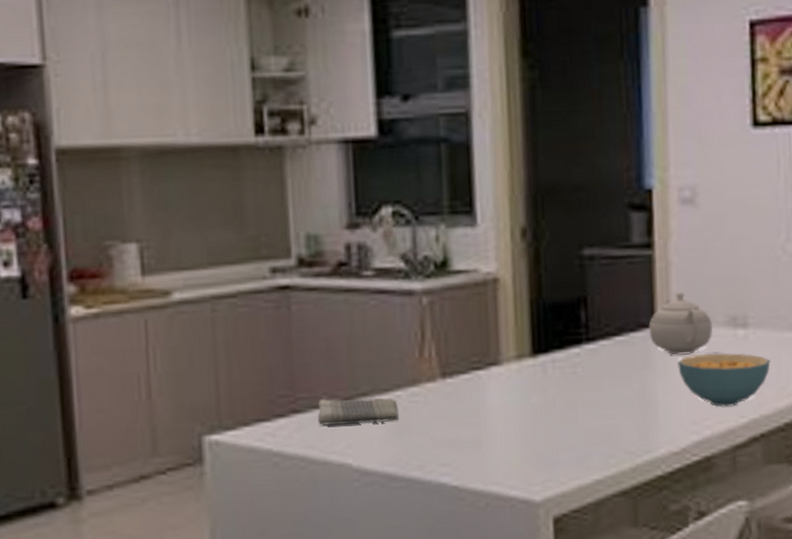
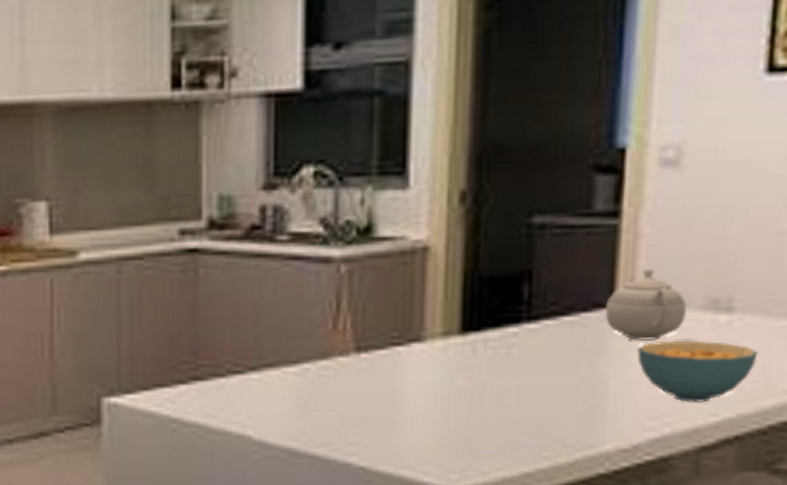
dish towel: present [318,398,399,426] -> none [220,368,307,396]

